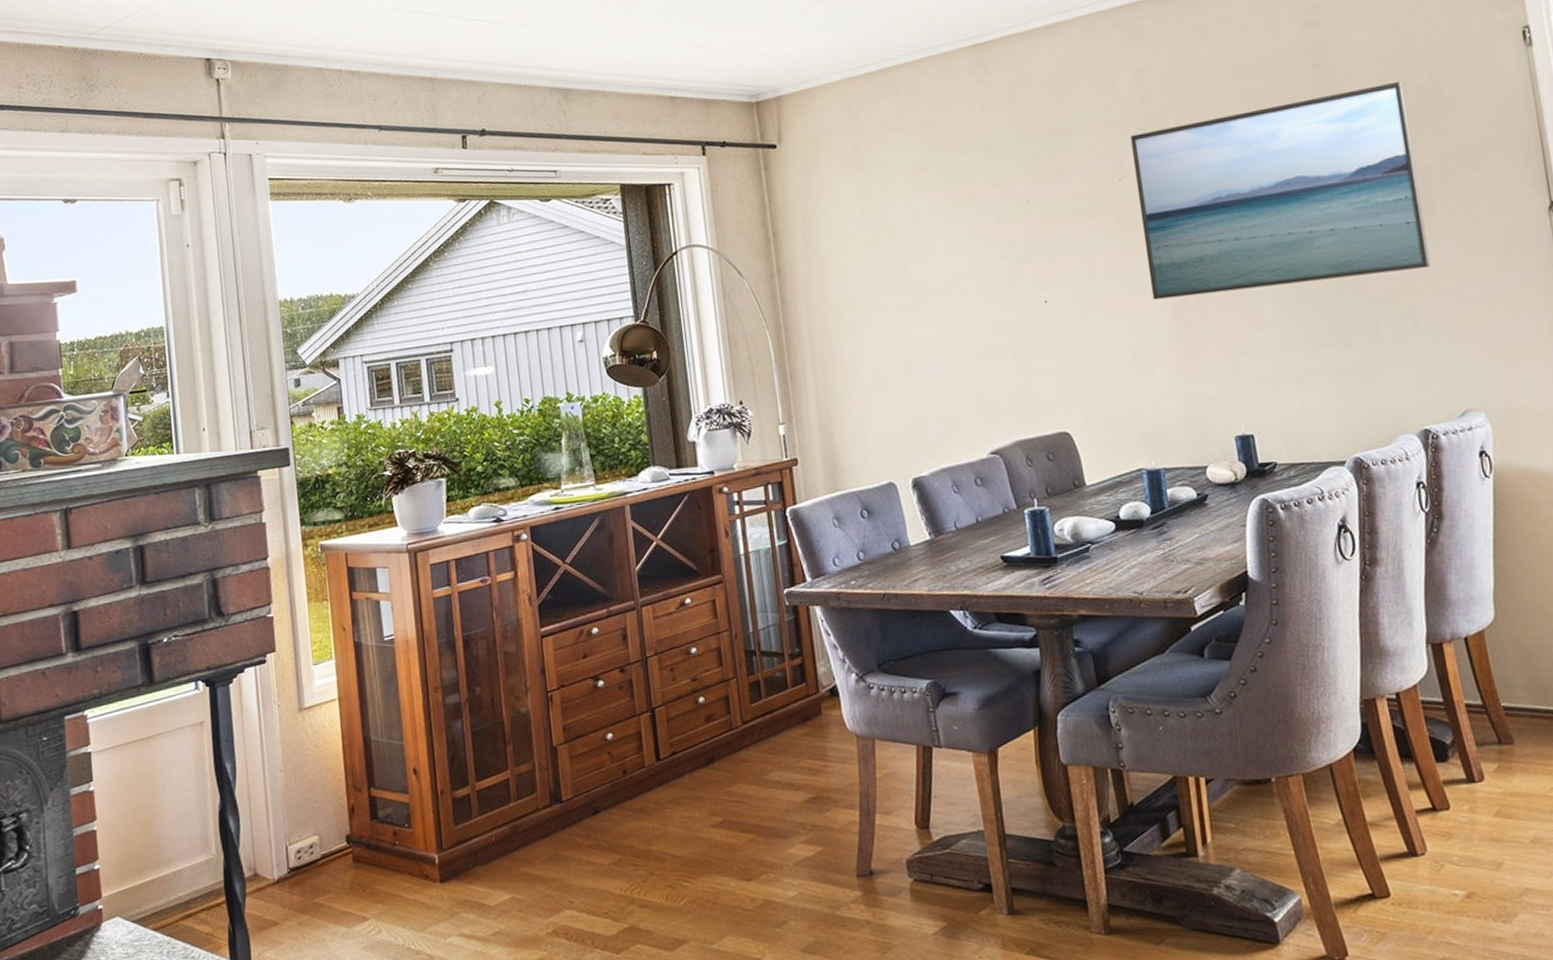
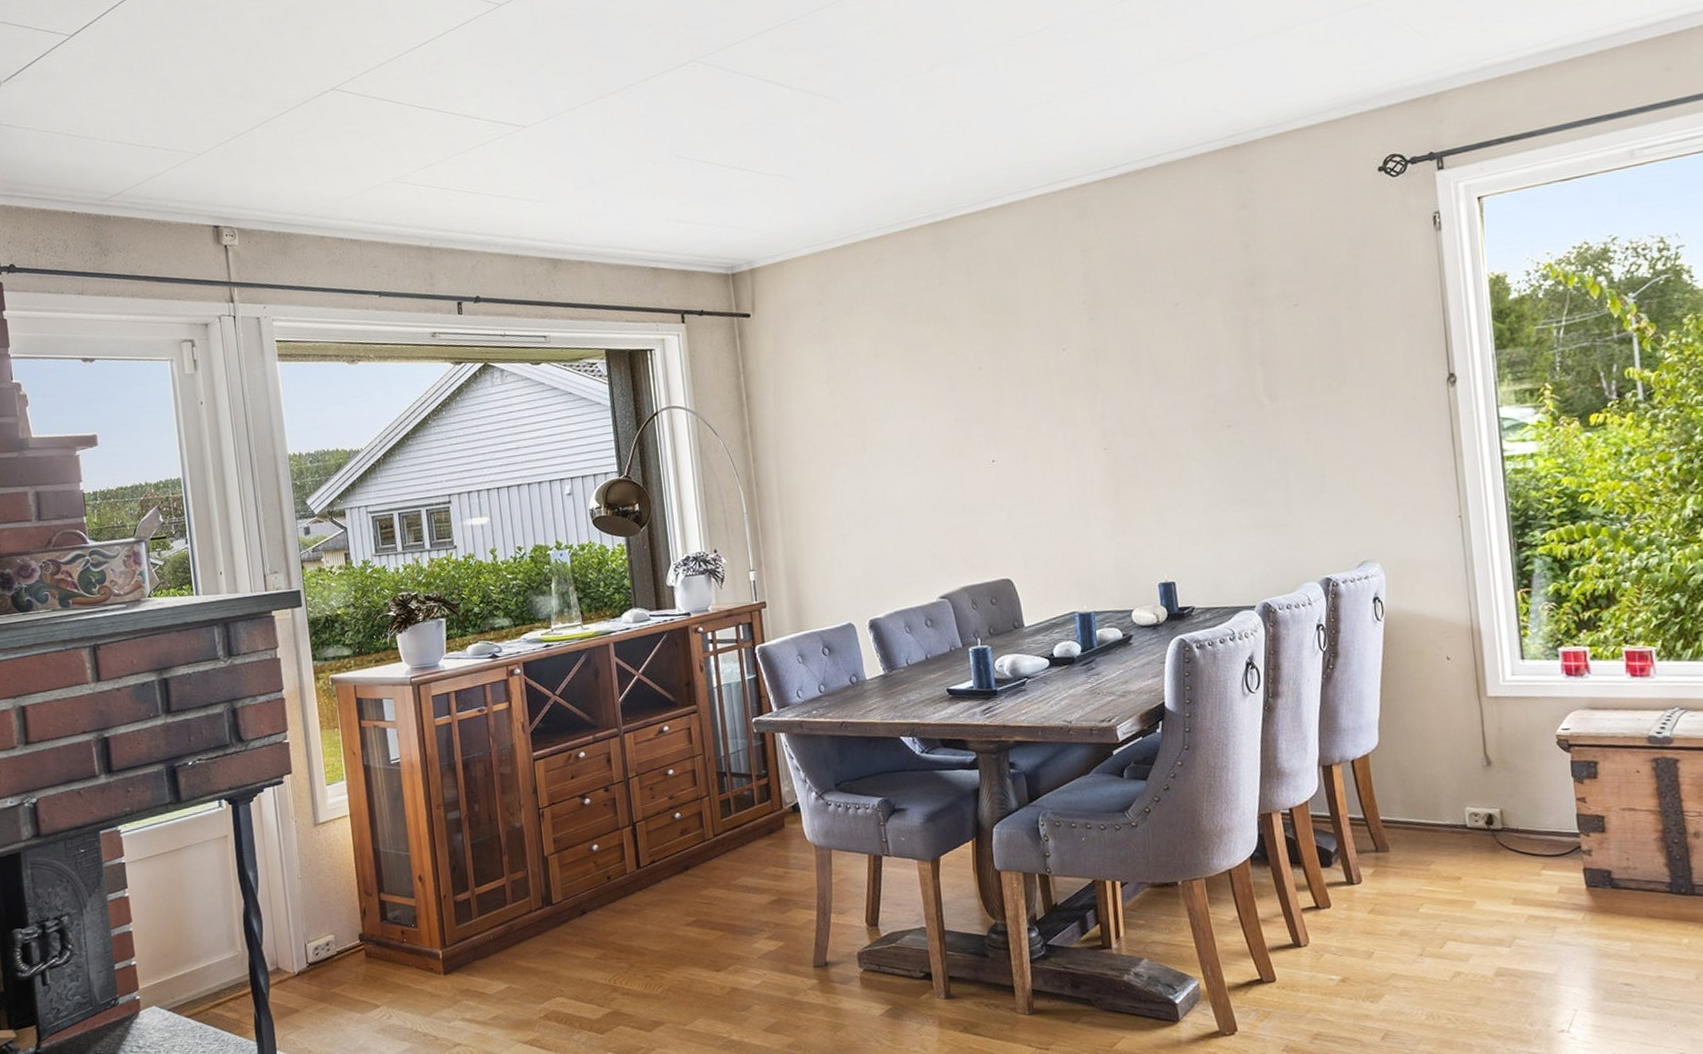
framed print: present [1131,81,1431,300] -> none [1075,261,1339,460]

